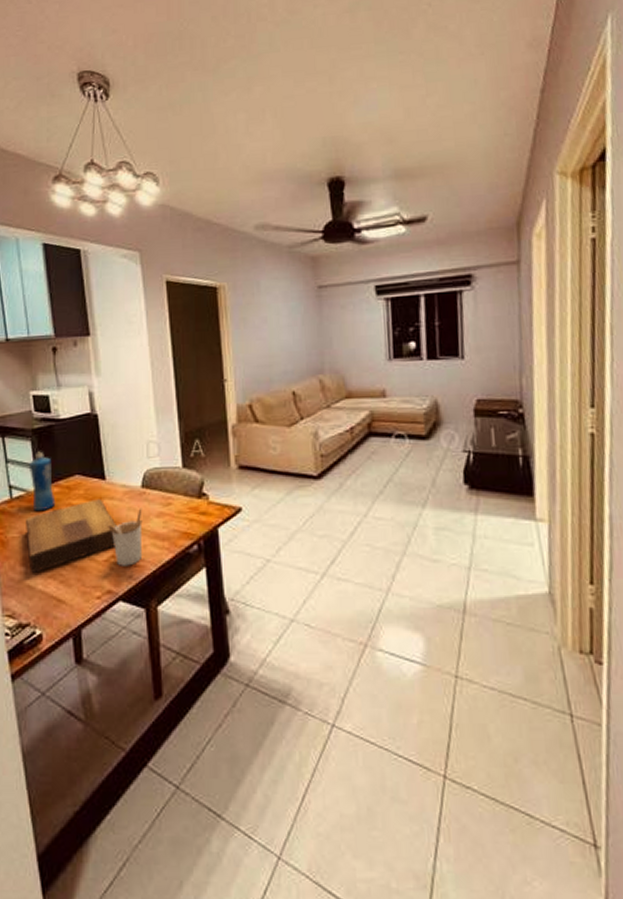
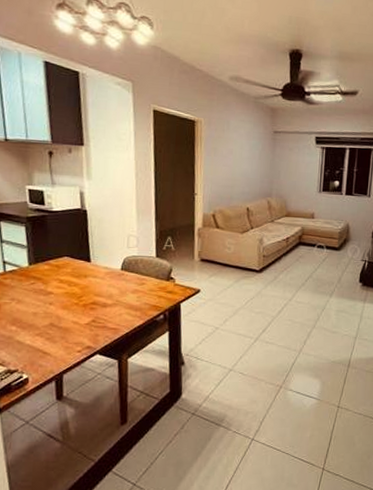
cutting board: present [26,499,117,573] -> none [17,277,98,331]
squeeze bottle: present [28,451,56,512] -> none [22,235,46,284]
utensil holder: present [106,508,143,566] -> none [89,285,121,329]

